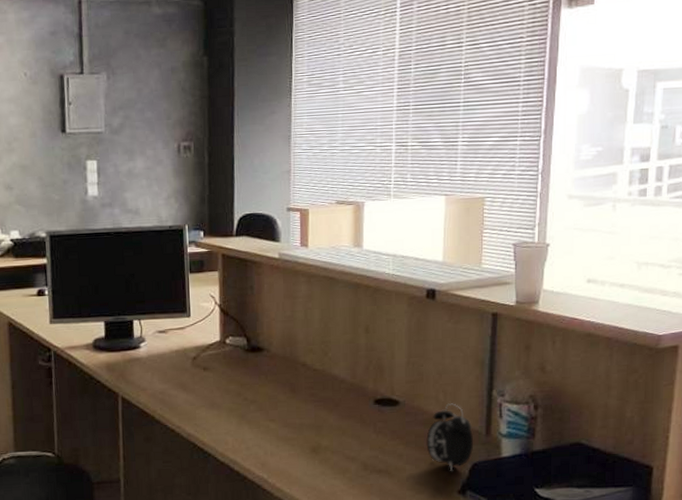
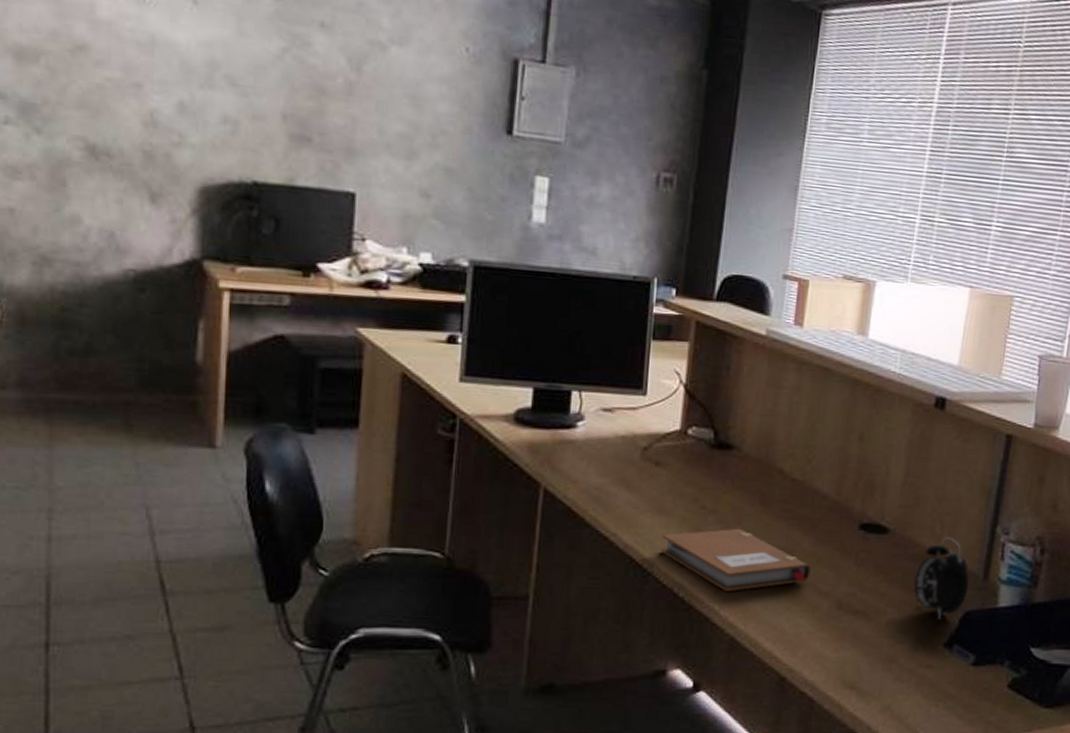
notebook: none [215,412,338,463] -> present [660,528,811,591]

